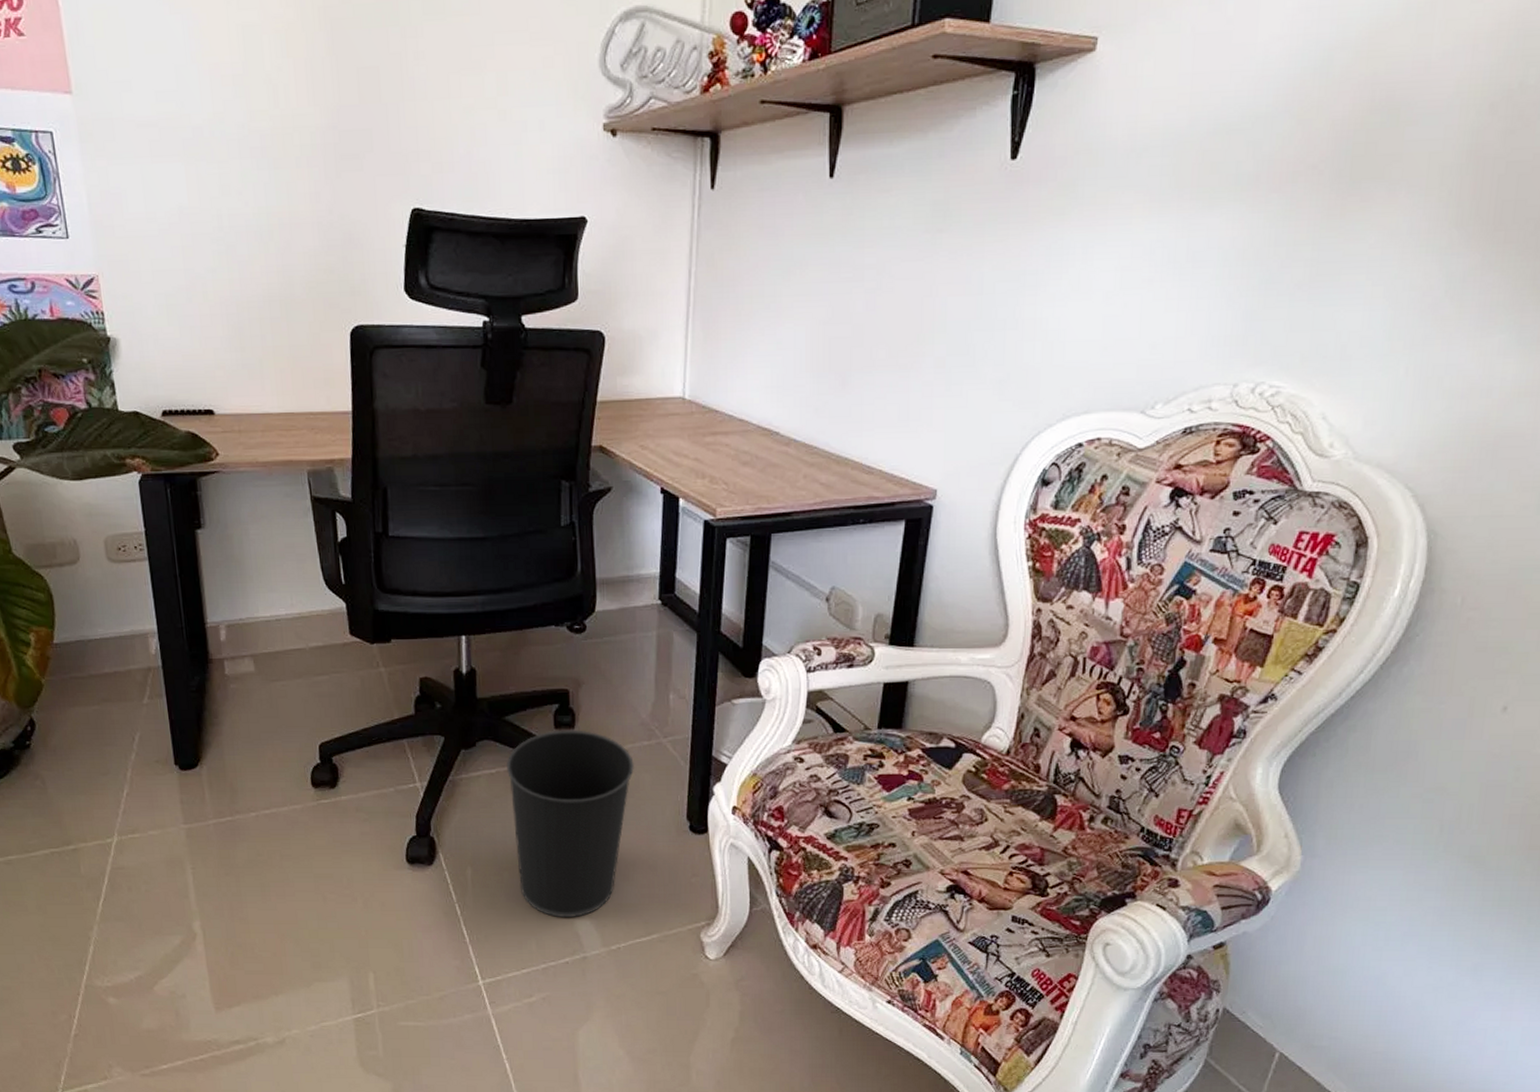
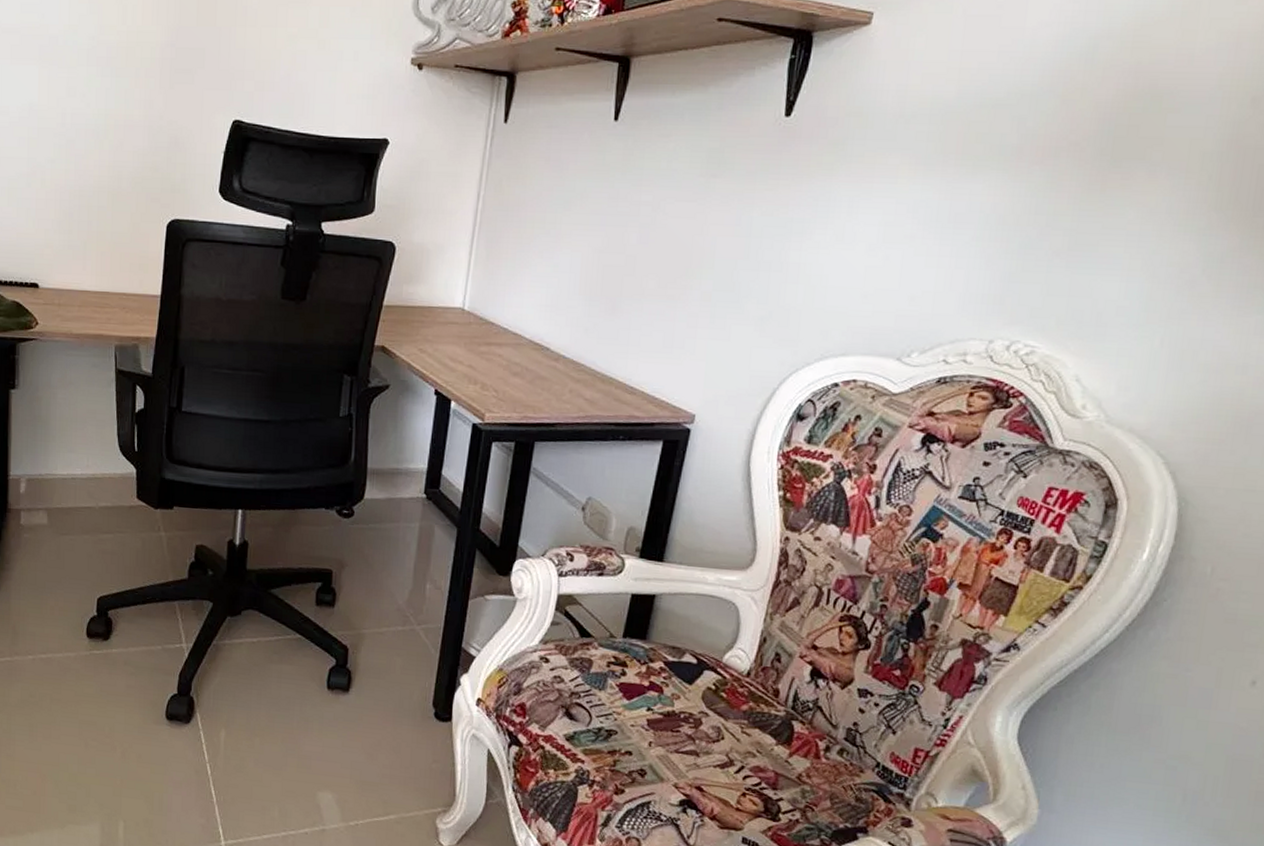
wastebasket: present [507,729,634,918] -> none [268,607,387,790]

